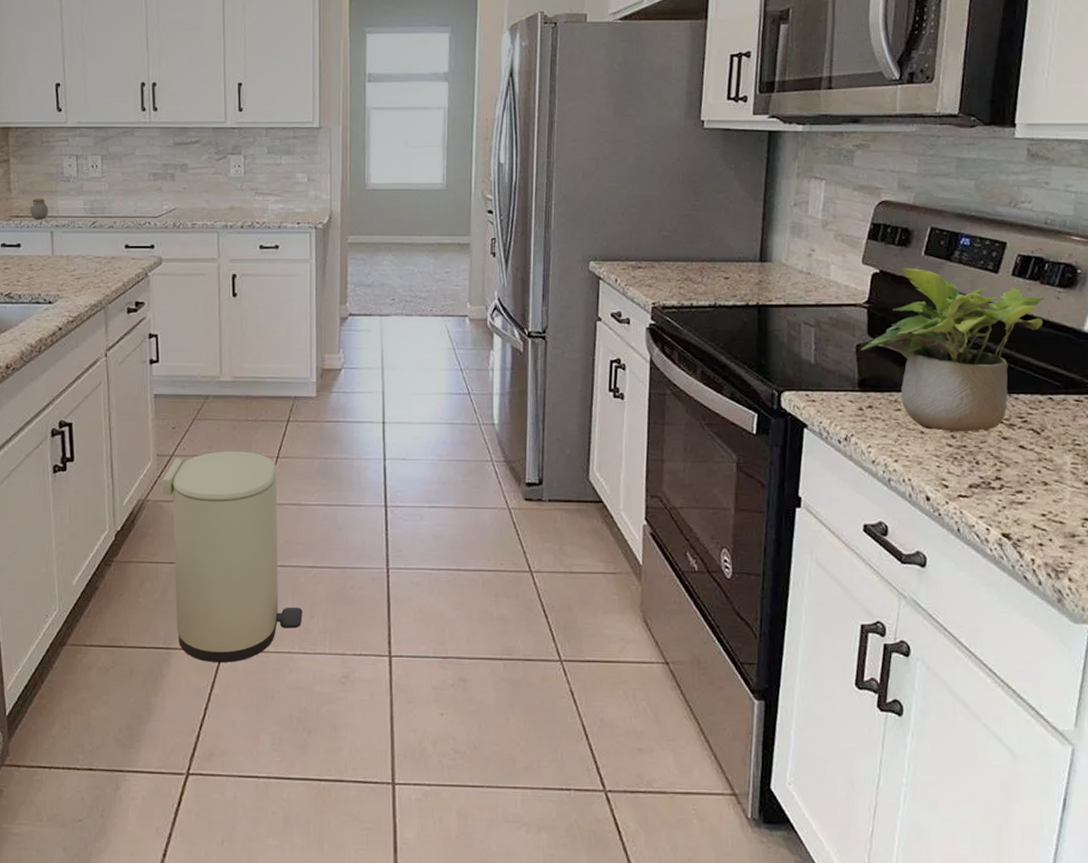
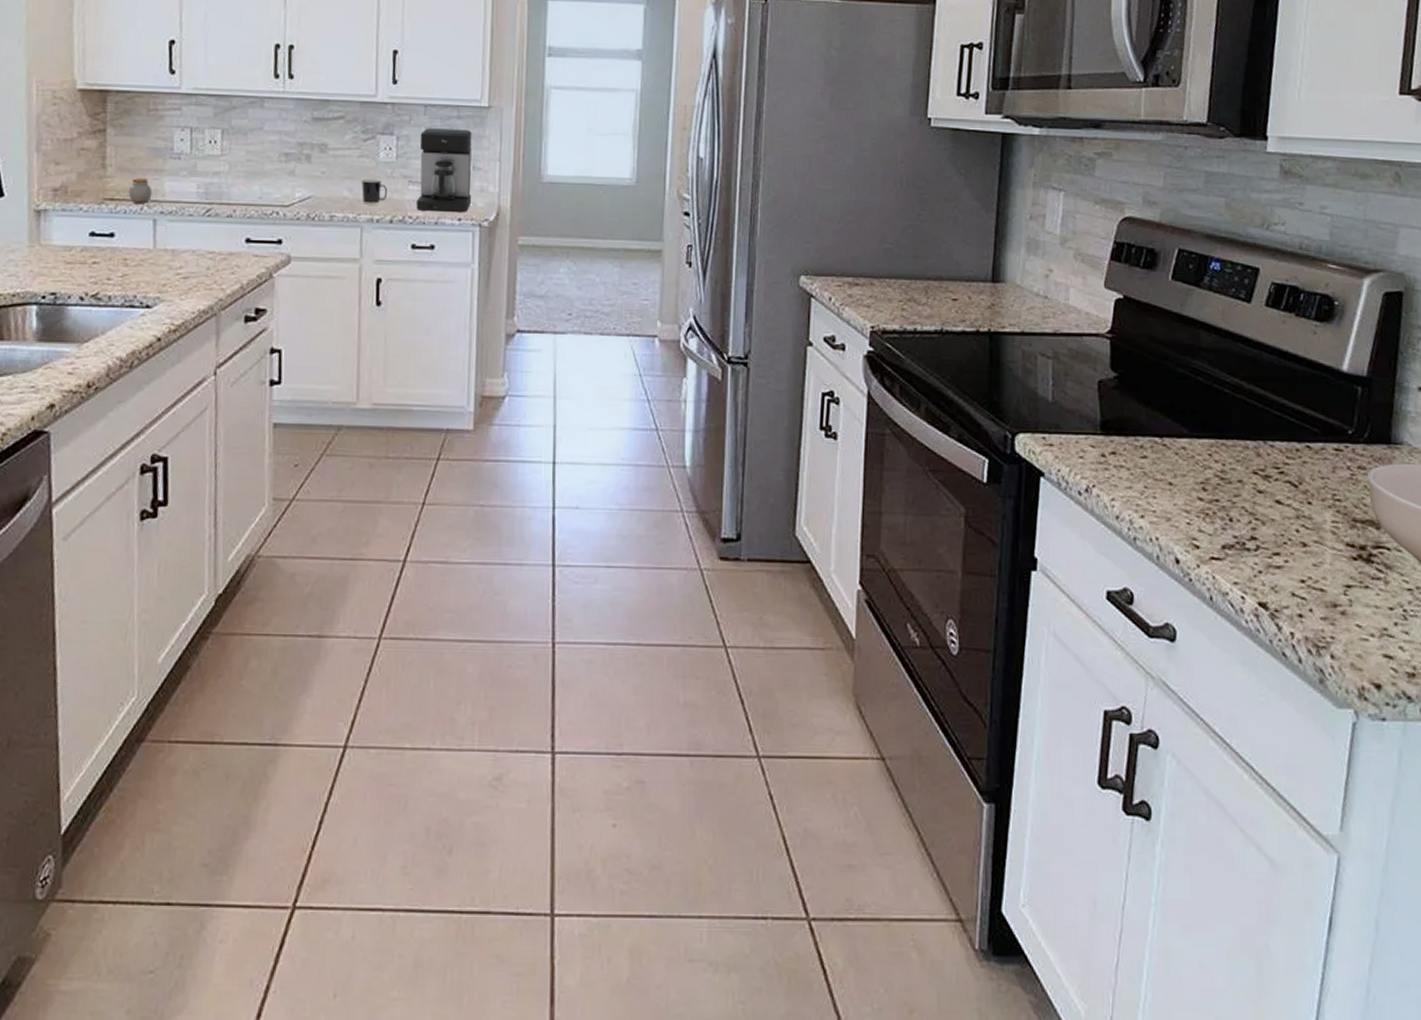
pedal bin: present [162,451,303,663] -> none [277,495,447,762]
mug: none [216,192,239,213] -> present [361,178,388,205]
coffee maker: none [262,147,308,218] -> present [416,128,472,213]
potted plant: present [861,266,1045,432] -> none [1103,292,1301,484]

